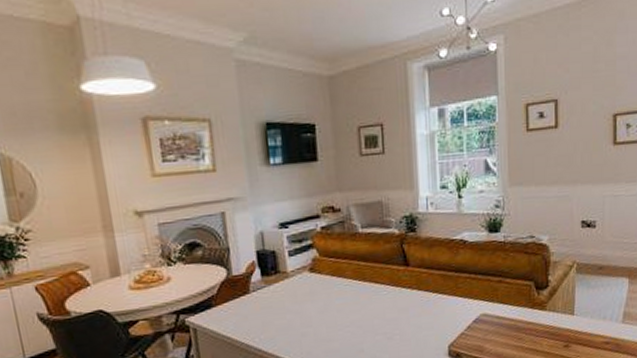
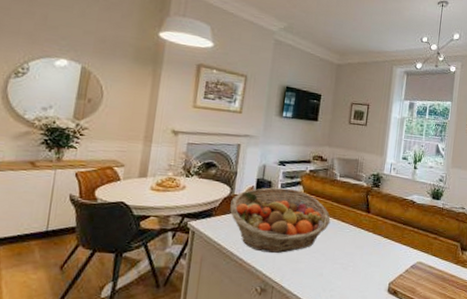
fruit basket: none [230,254,361,338] -> present [230,187,331,253]

